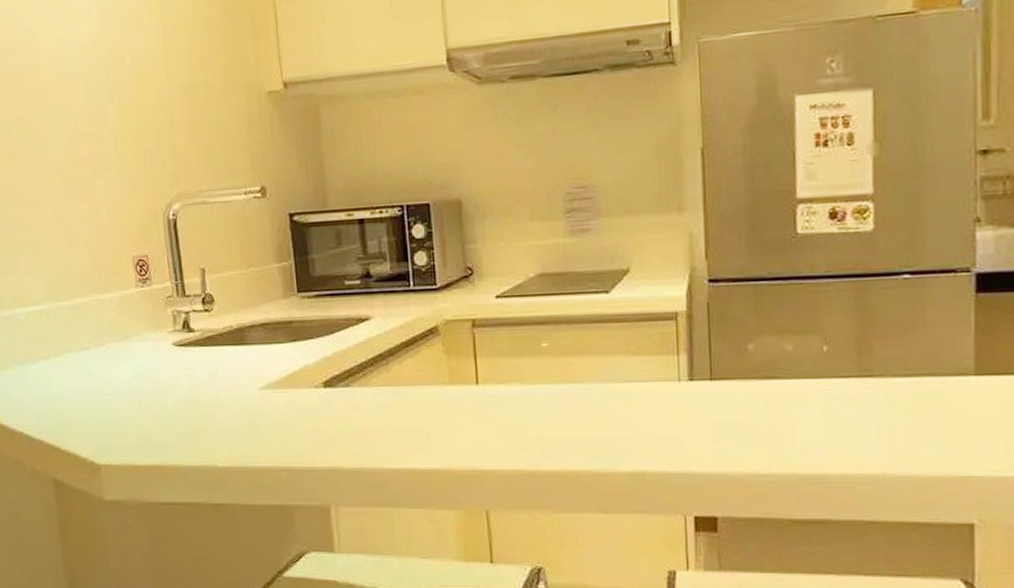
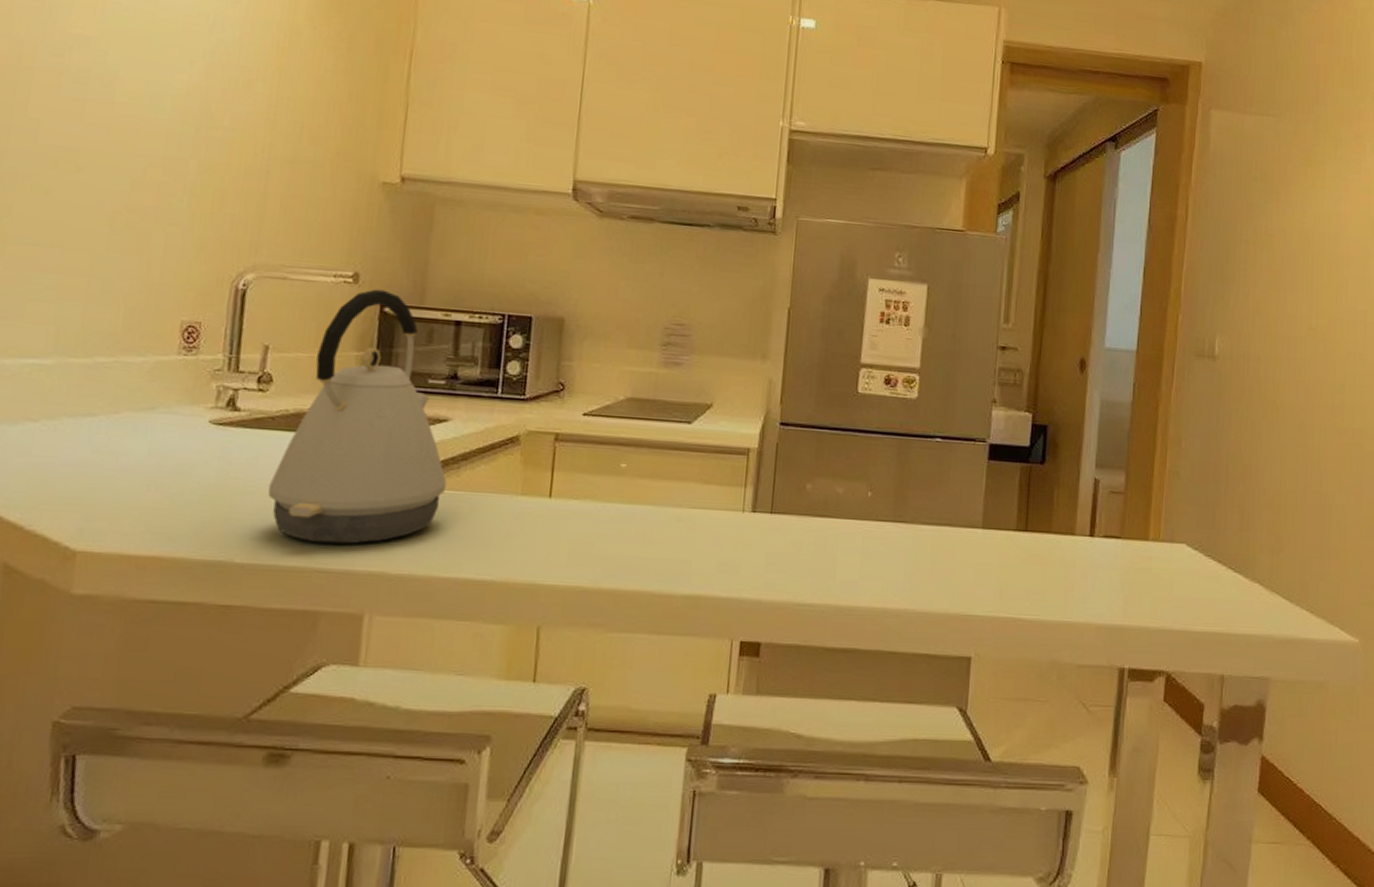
kettle: none [230,199,380,445] -> present [267,289,447,545]

